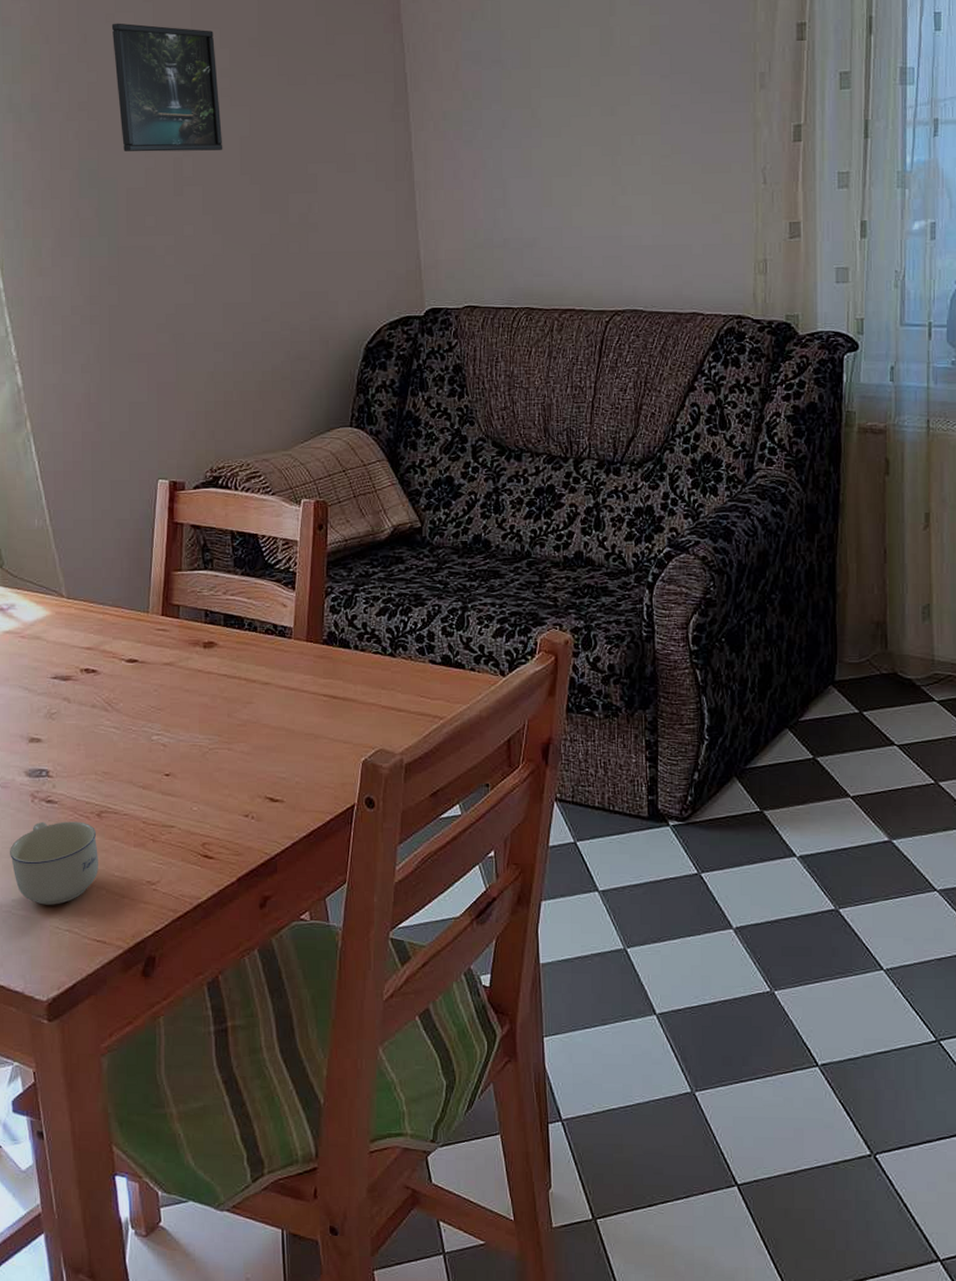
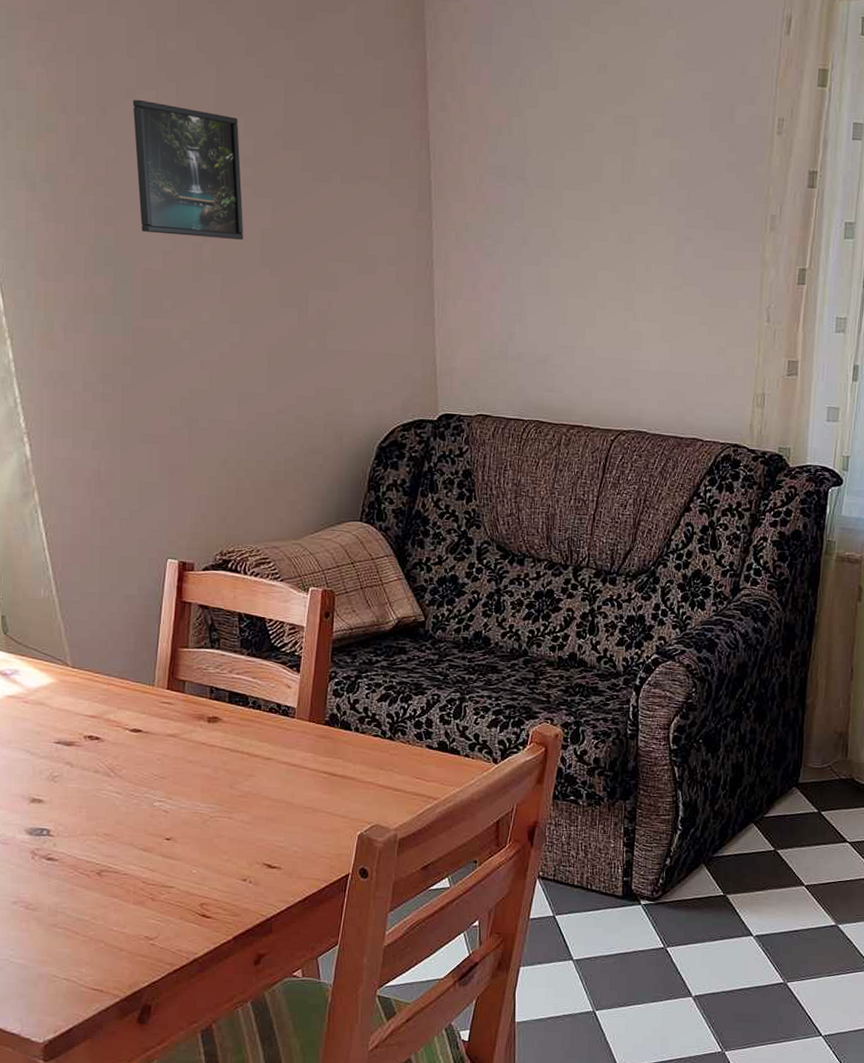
cup: present [10,821,98,905] -> none [9,877,97,955]

